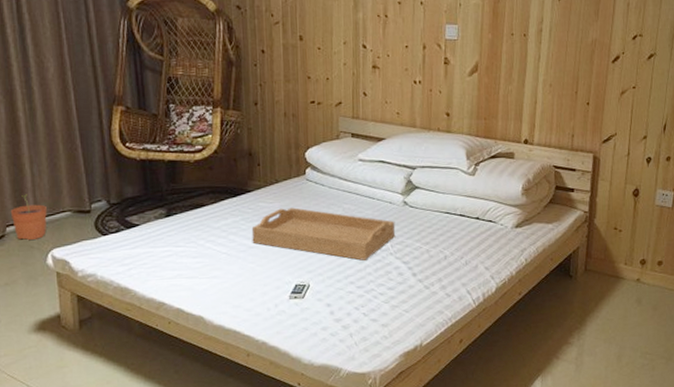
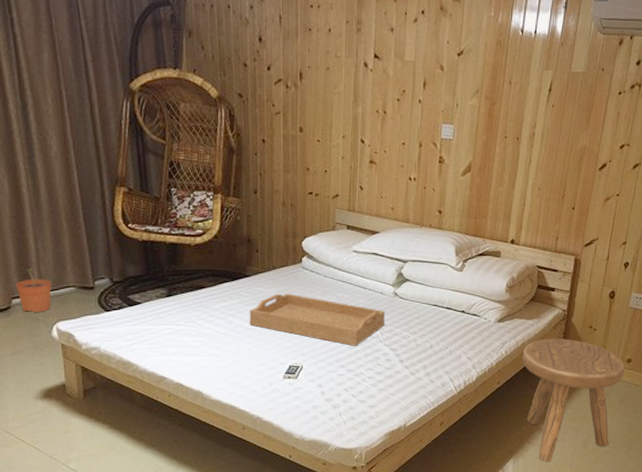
stool: none [544,242,656,379] -> present [522,339,625,461]

